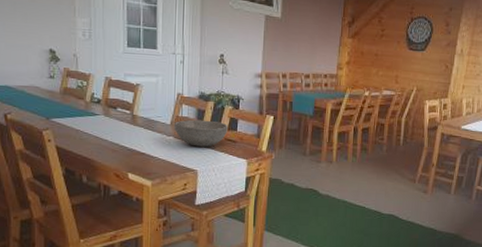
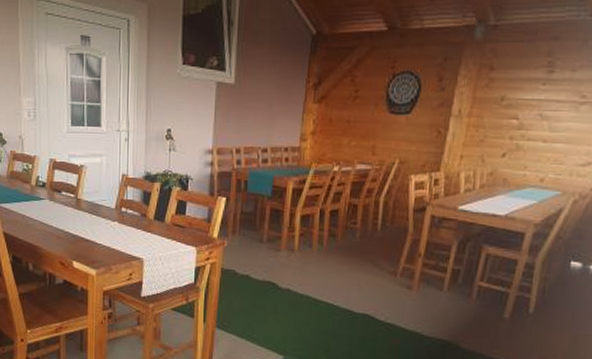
bowl: present [174,119,229,147] -> none [119,203,177,233]

